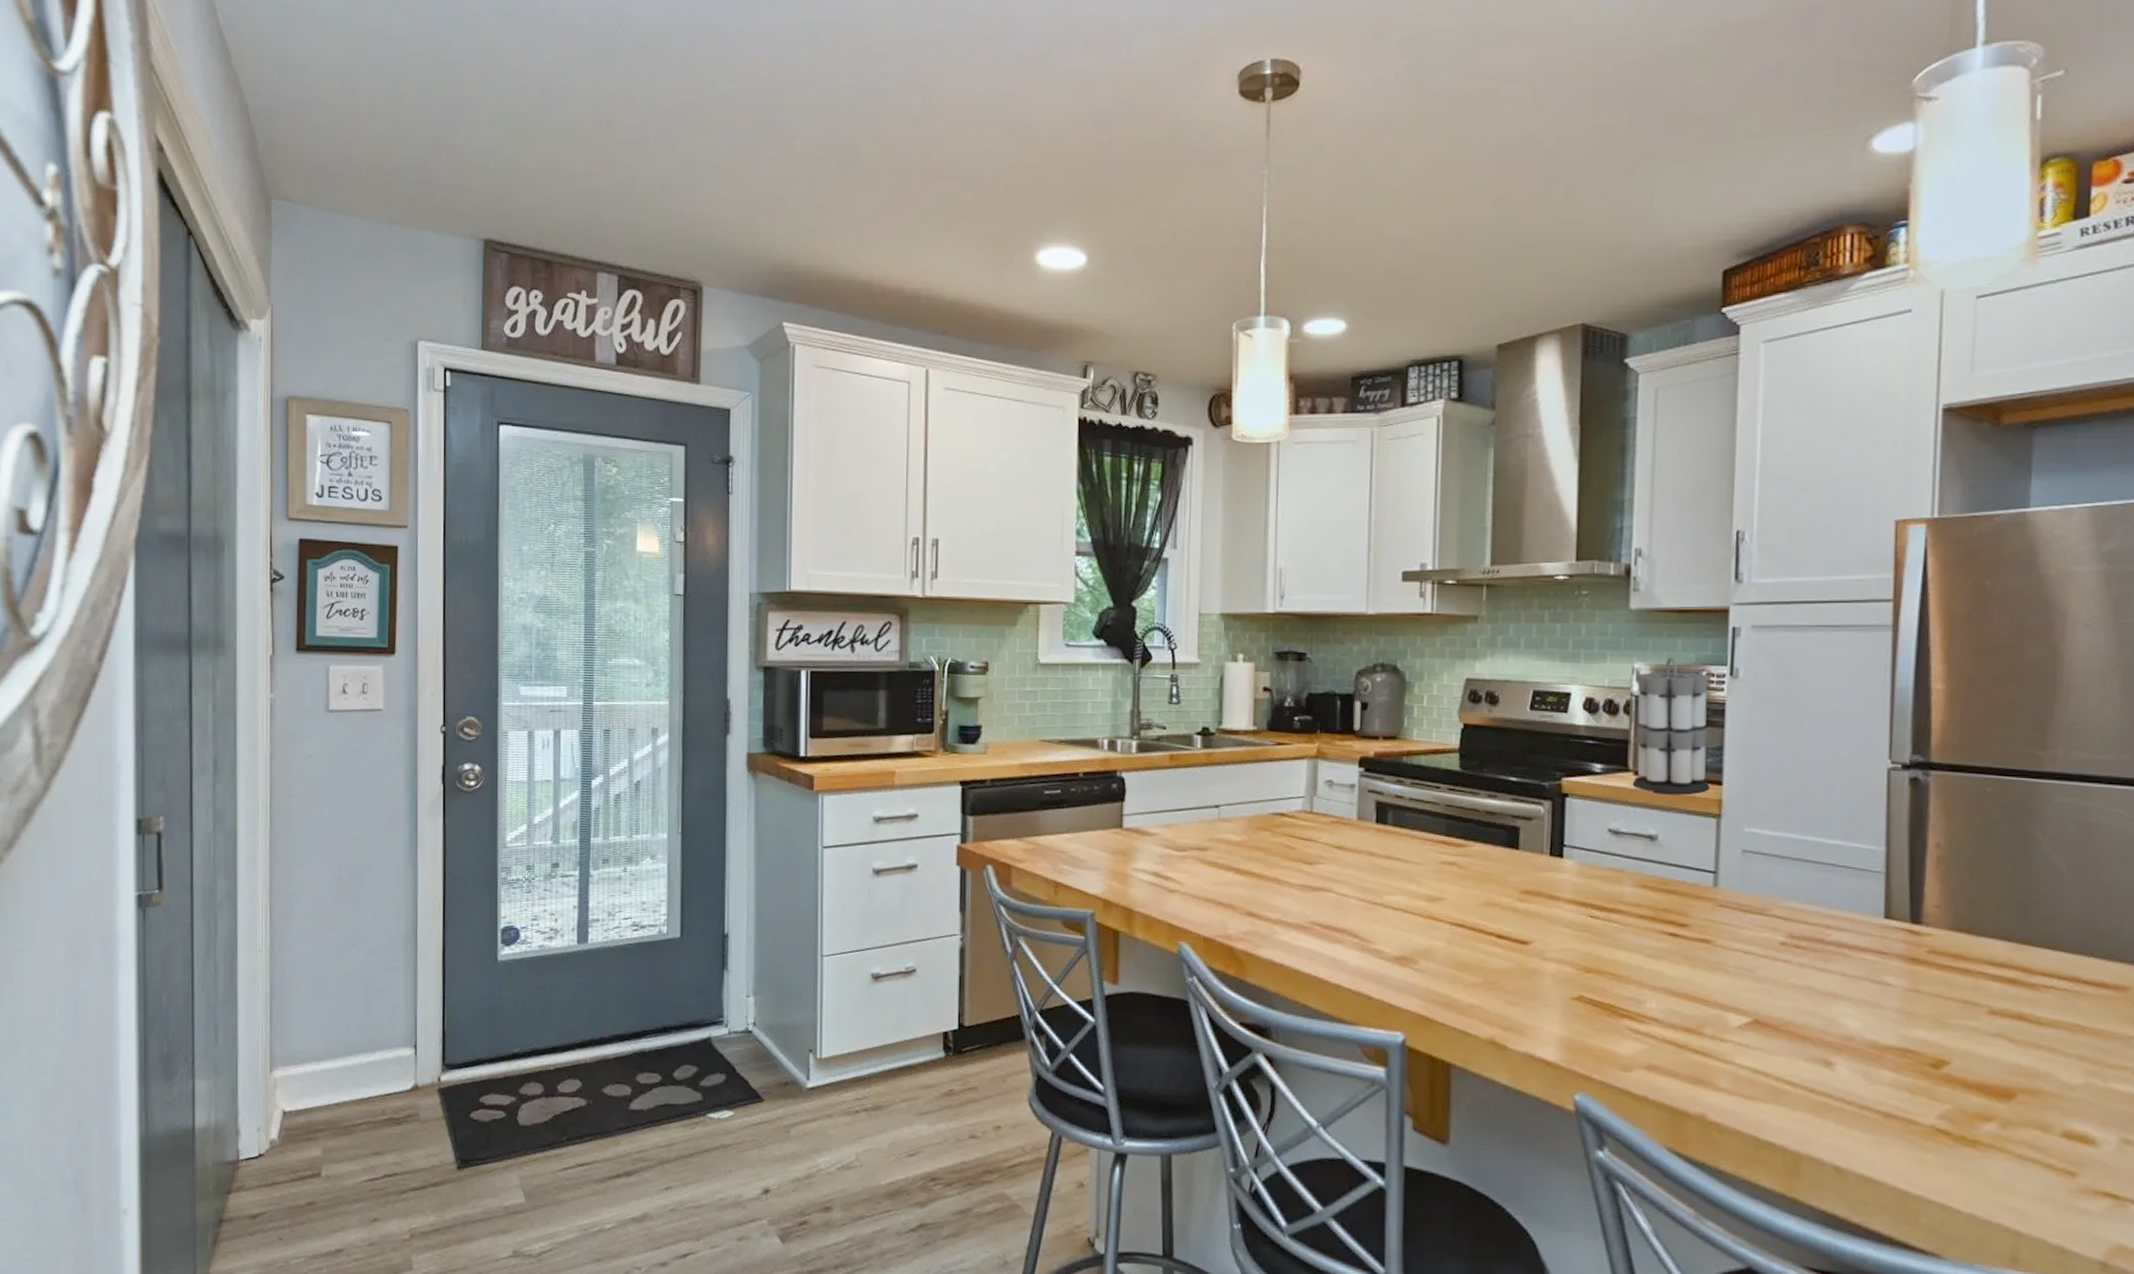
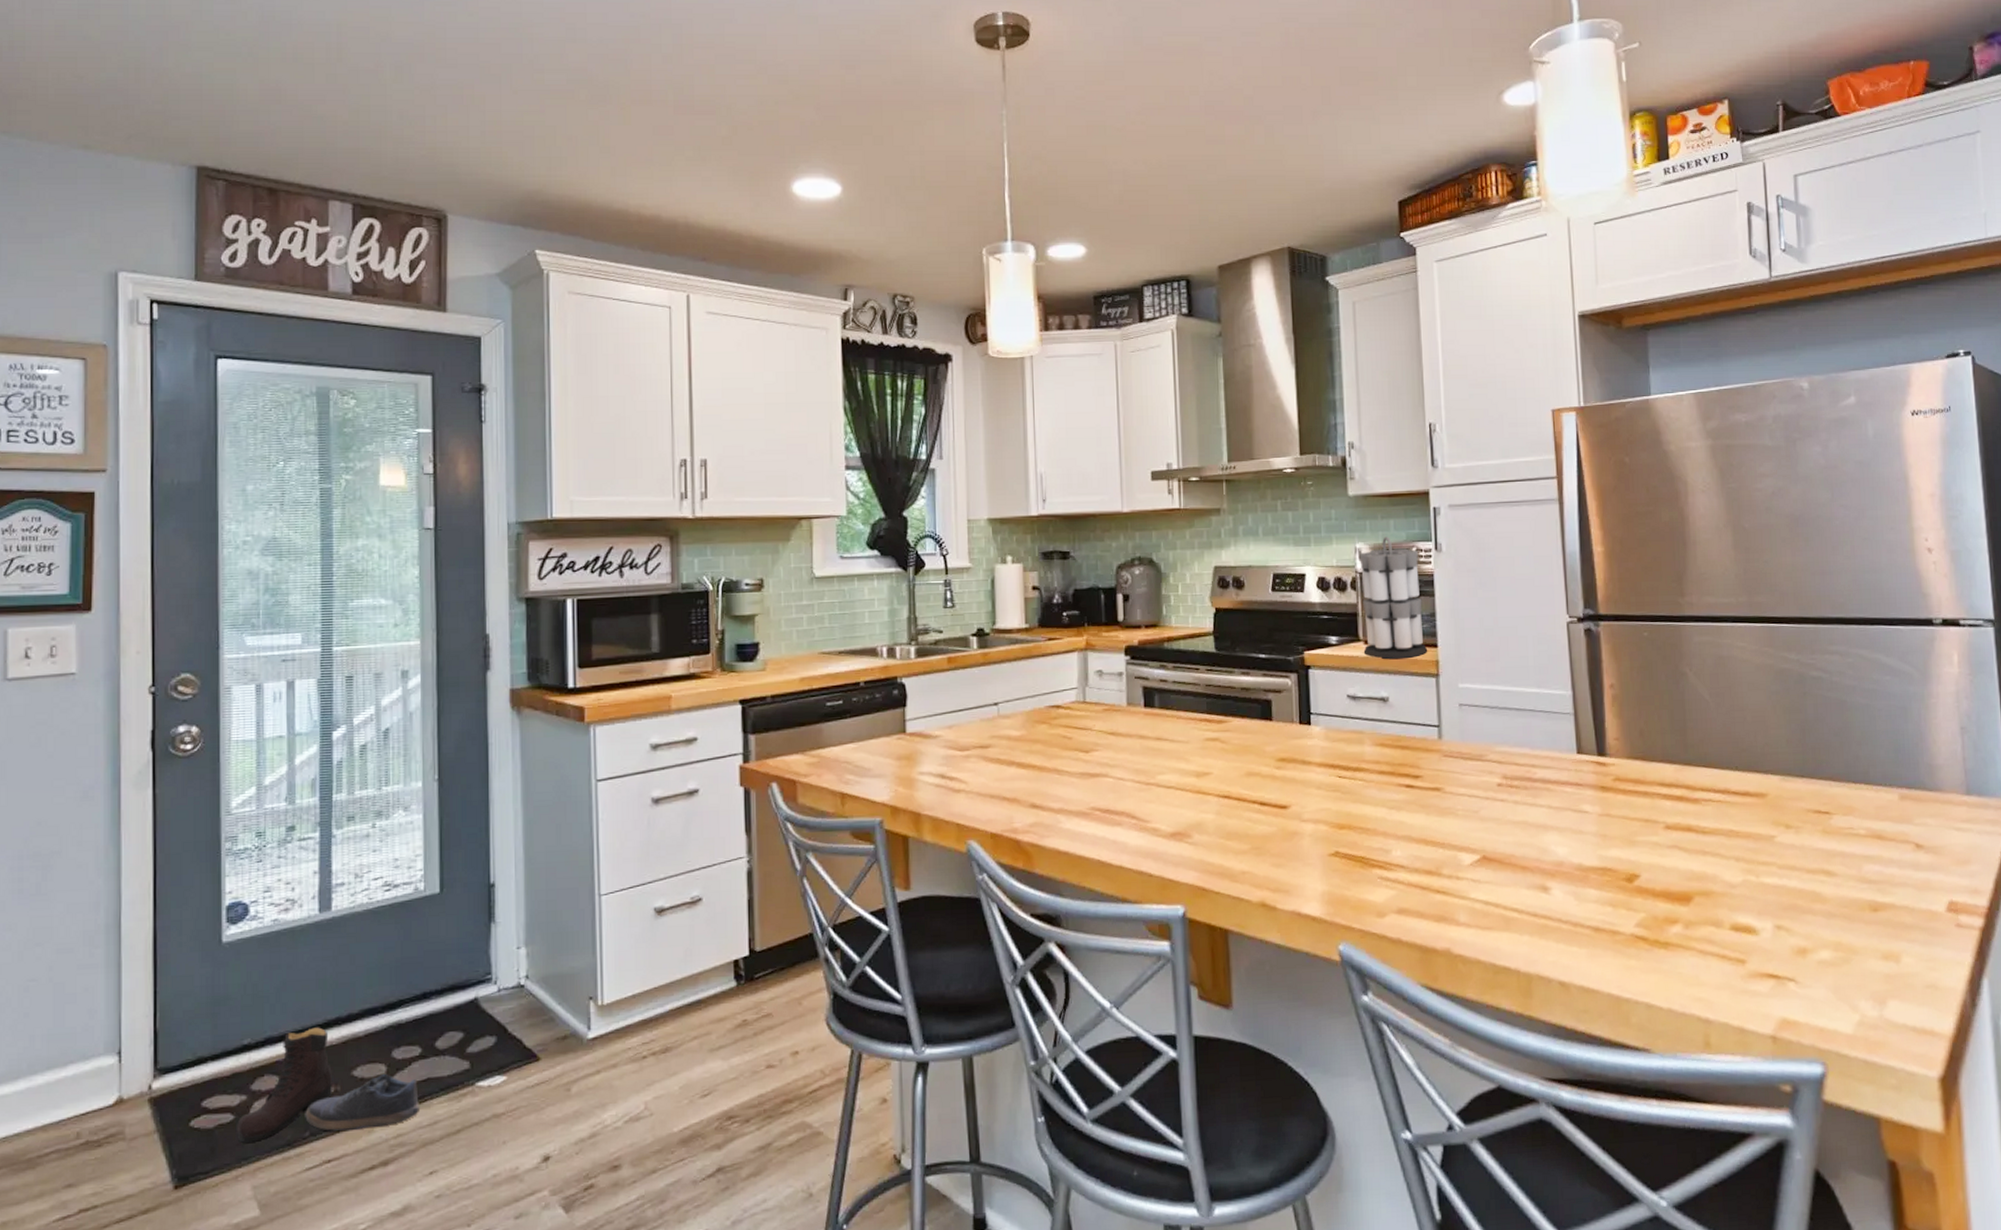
boot: none [506,1044,586,1139] -> present [235,1026,332,1143]
shoe: none [563,1095,658,1141] -> present [305,1074,419,1131]

